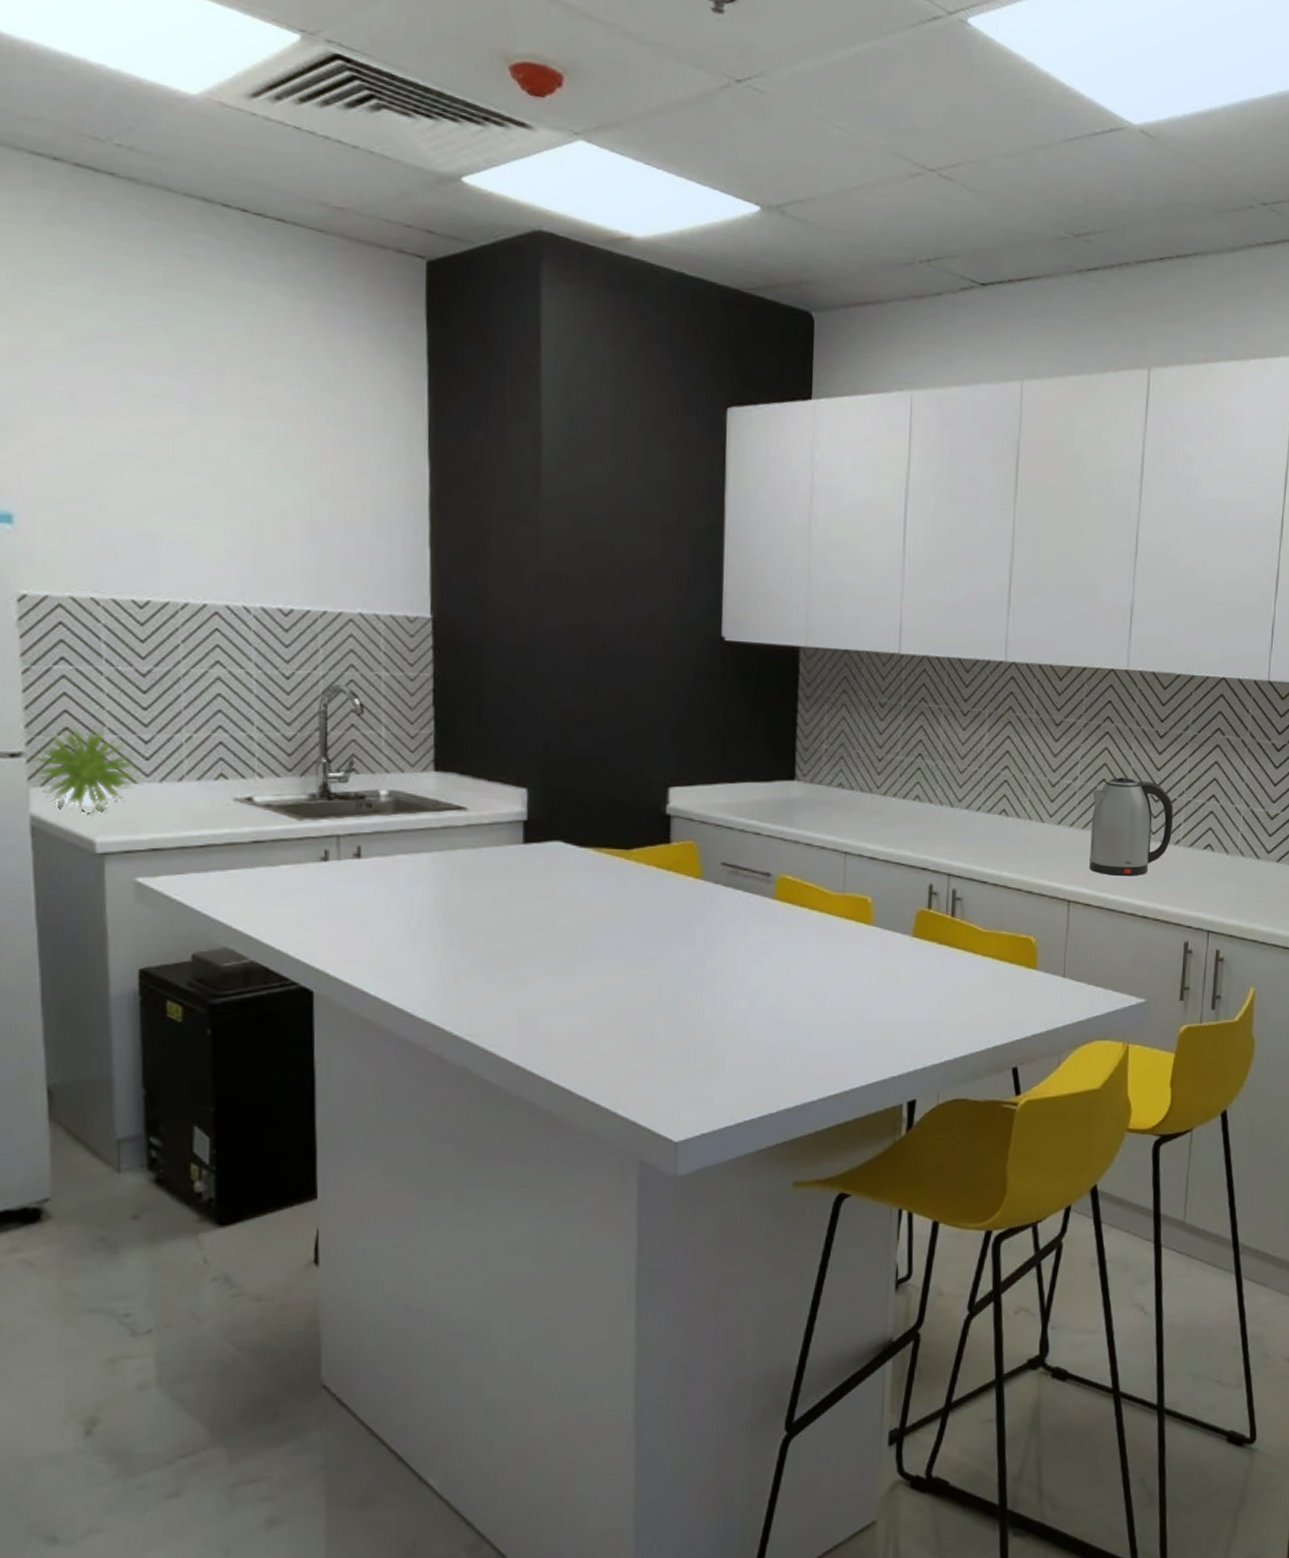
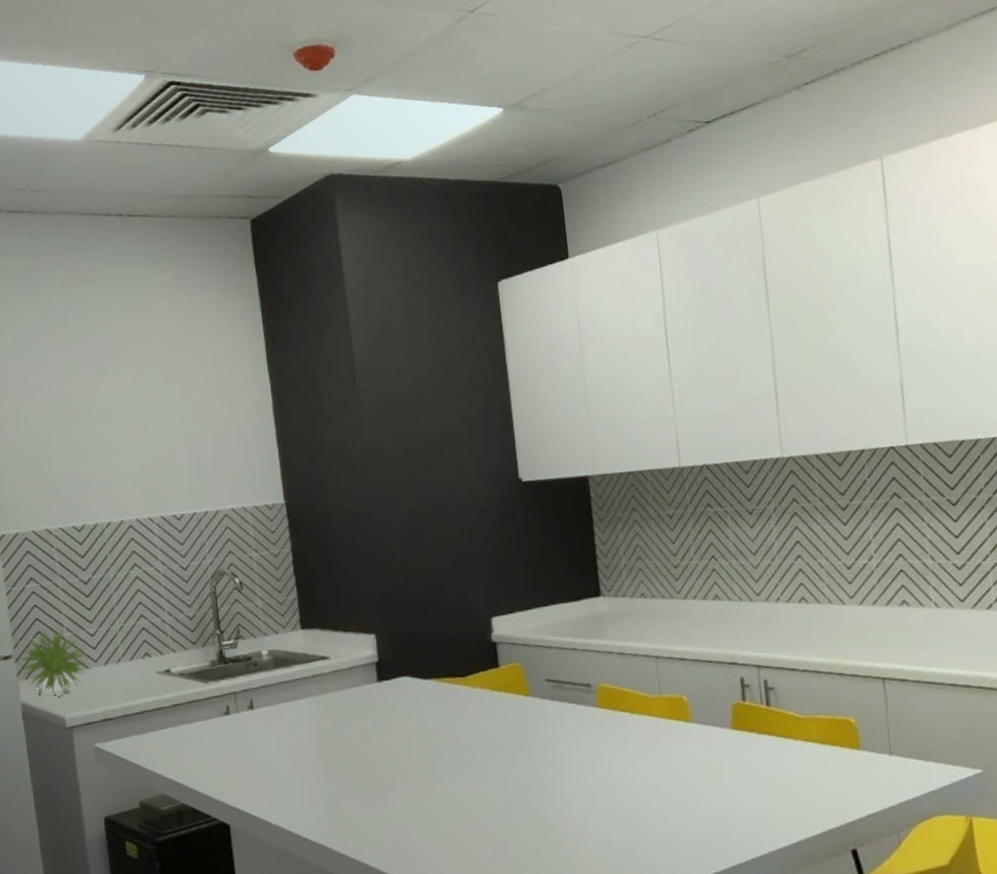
kettle: present [1088,777,1173,876] -> none [890,549,983,648]

